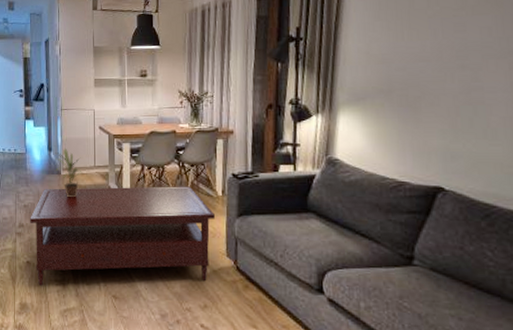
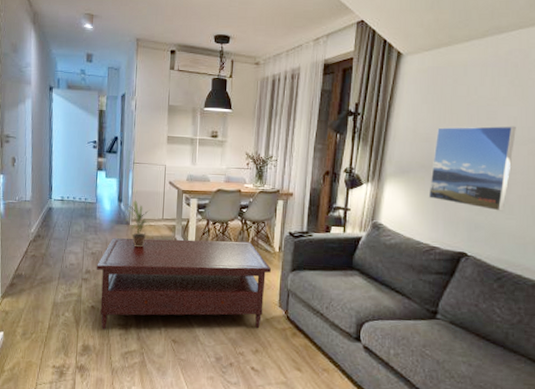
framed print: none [390,37,492,137] -> present [428,126,516,211]

